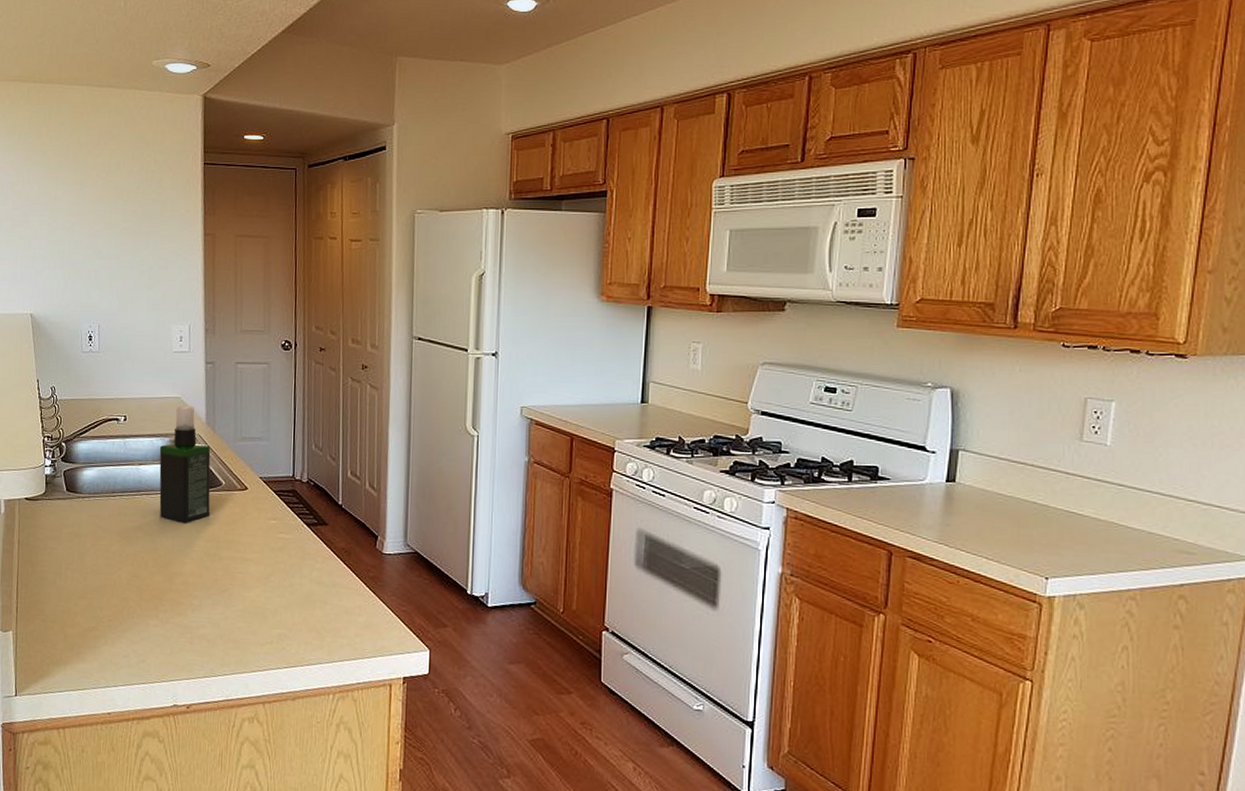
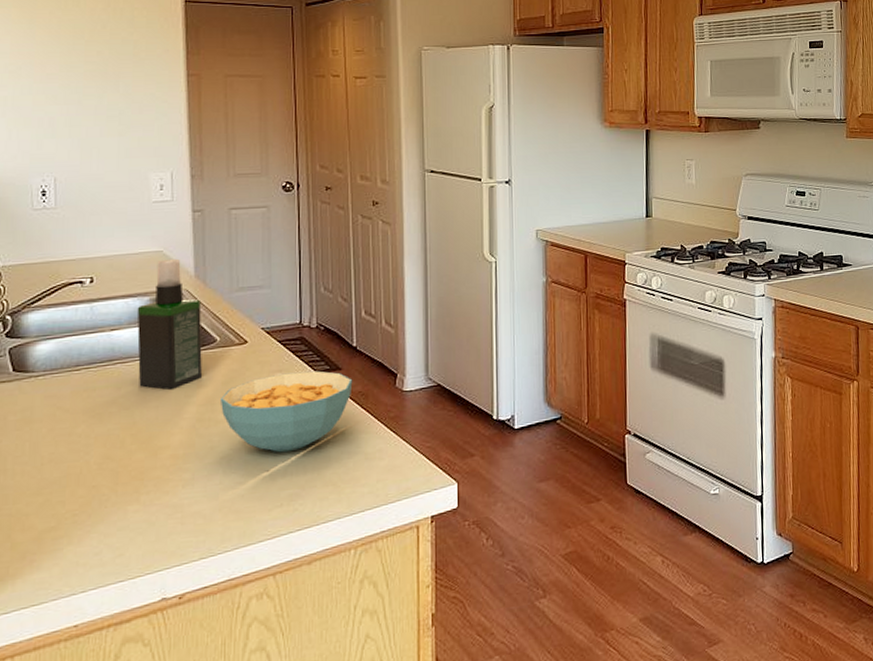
cereal bowl: none [224,521,337,595] -> present [221,370,353,453]

